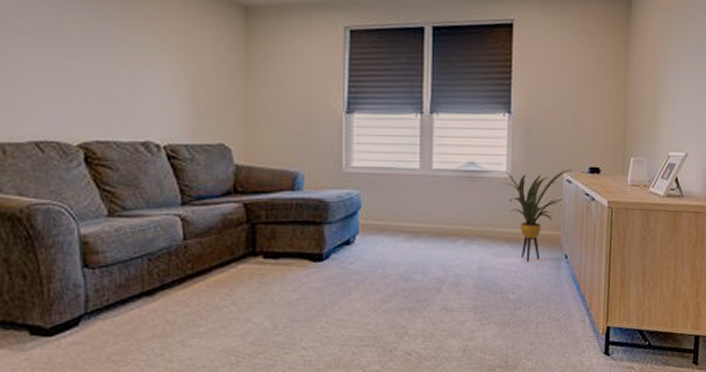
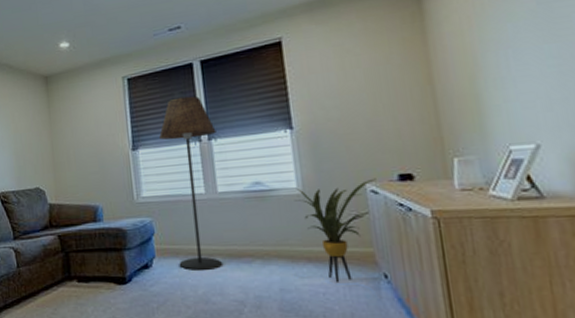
floor lamp: none [379,62,439,248] -> present [159,96,222,270]

